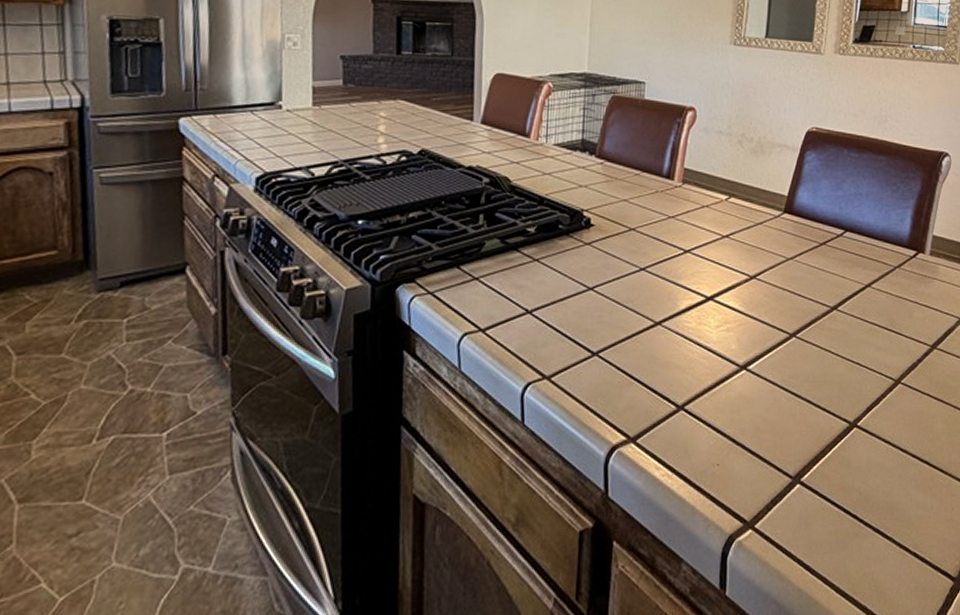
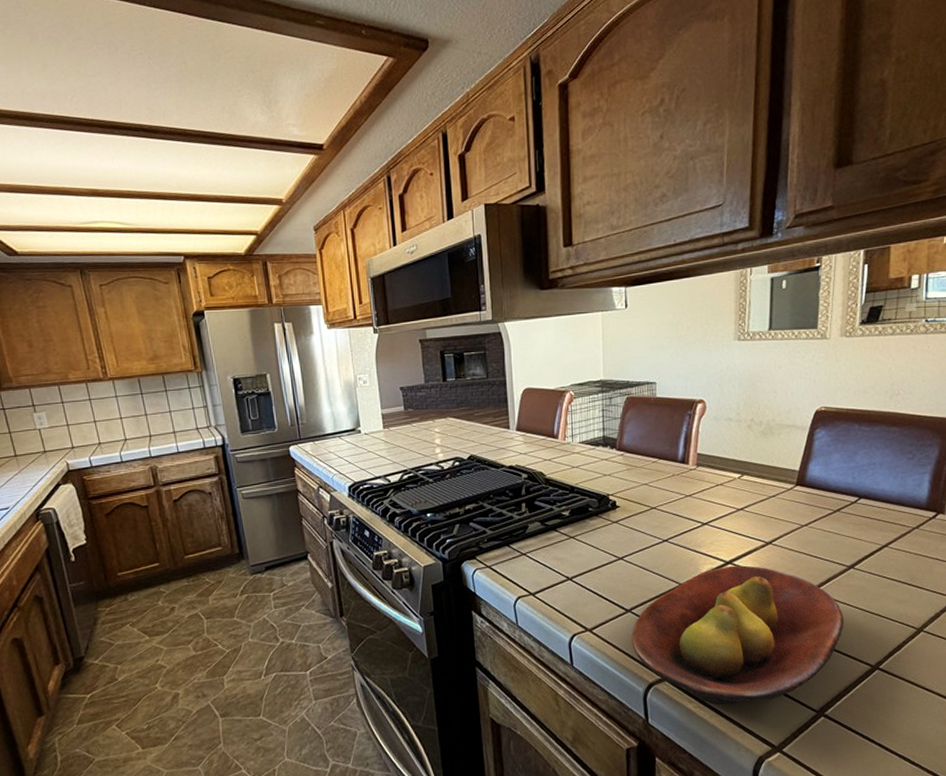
fruit bowl: none [596,302,825,472] -> present [631,565,844,705]

